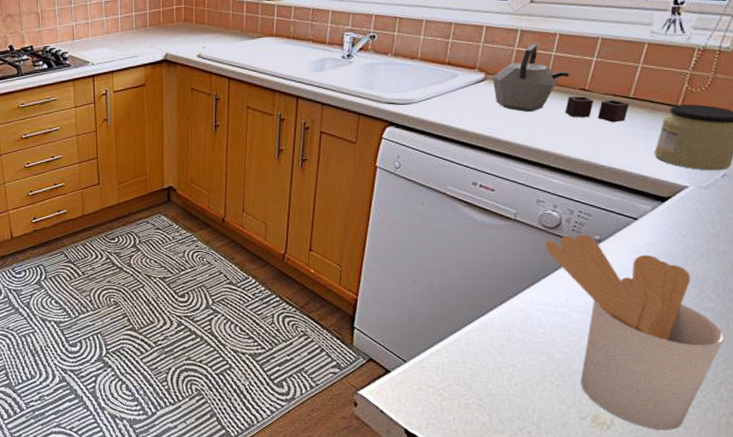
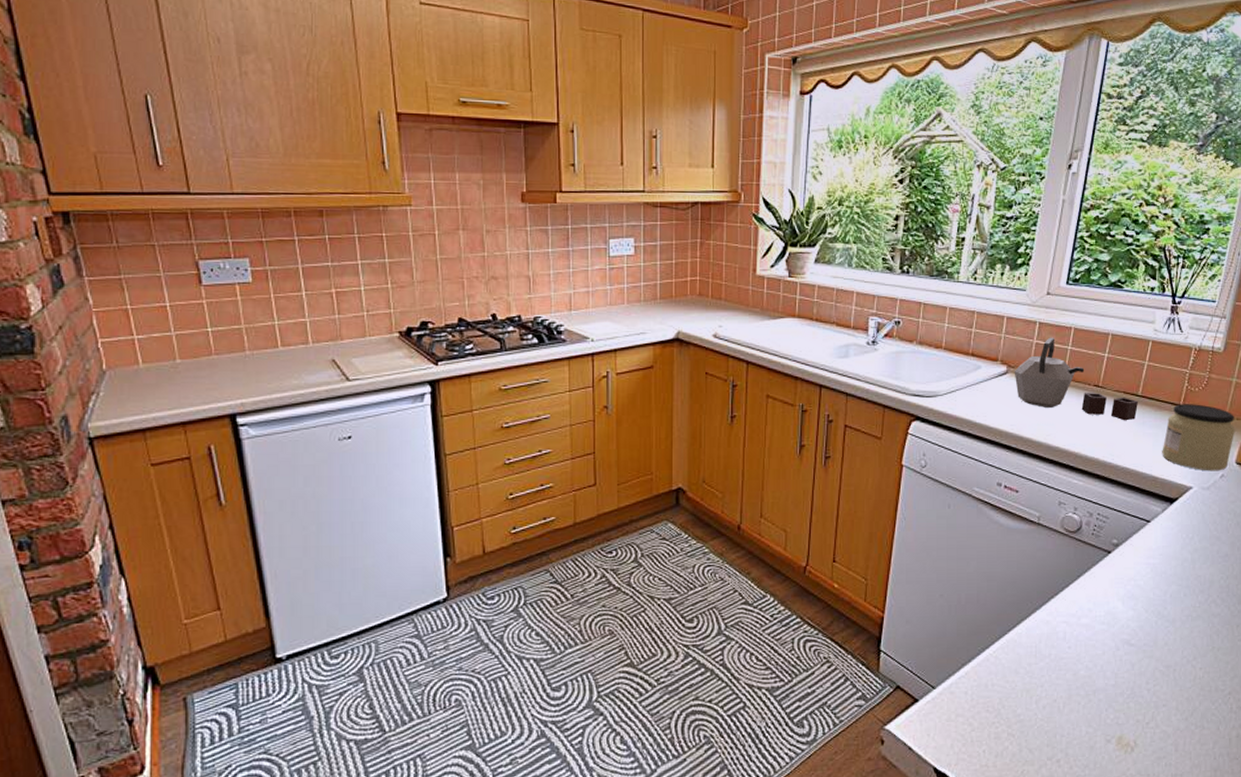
utensil holder: present [545,234,725,431] -> none [1067,538,1231,749]

